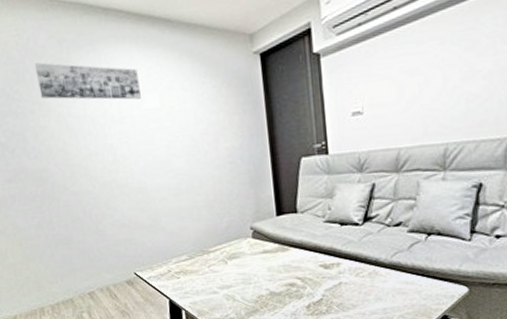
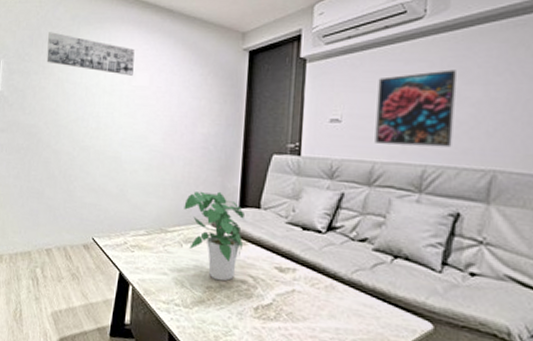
potted plant: none [221,203,286,289] -> present [184,191,244,281]
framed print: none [394,43,469,130] -> present [375,69,456,148]

